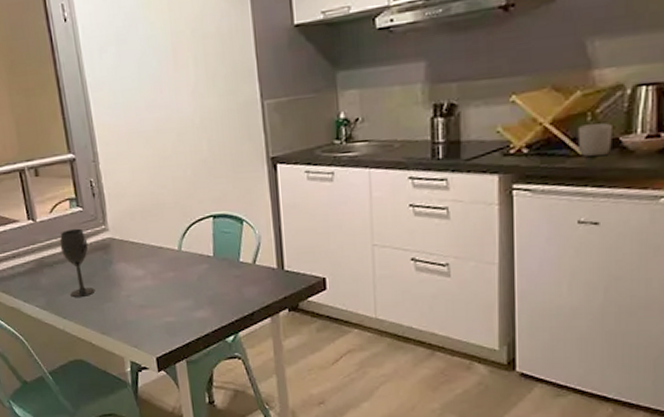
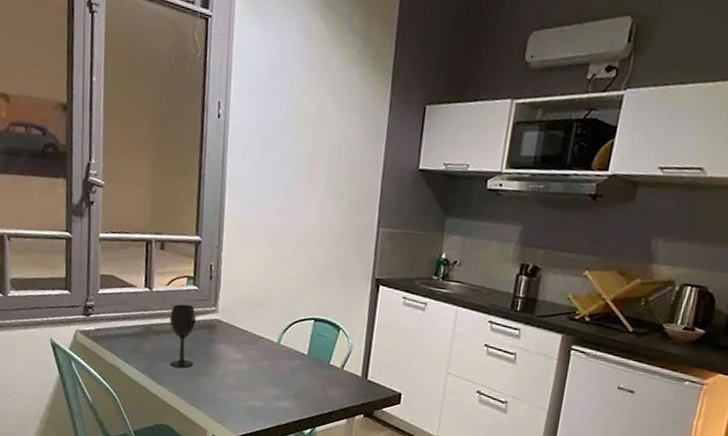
mug: present [577,123,612,157] -> none [629,308,659,337]

